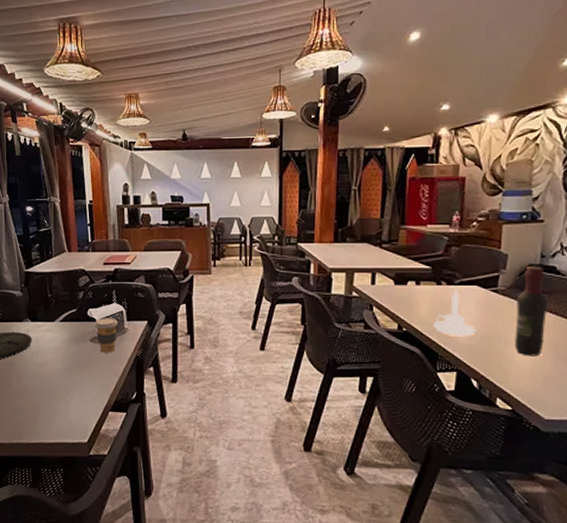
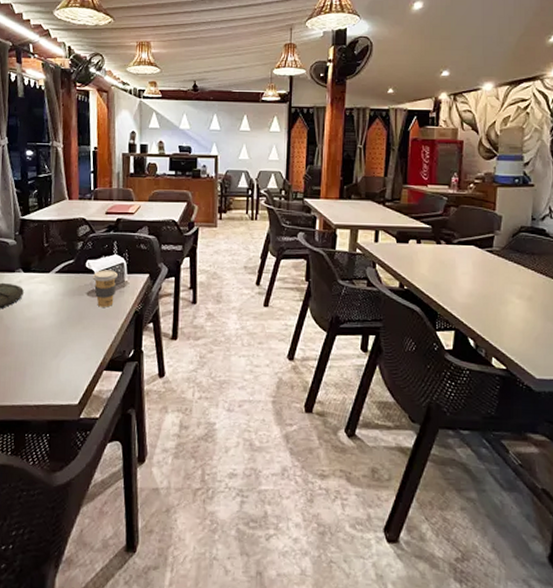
candle holder: present [433,288,476,337] -> none [432,248,473,296]
wine bottle: present [515,267,548,357] -> none [509,229,539,316]

